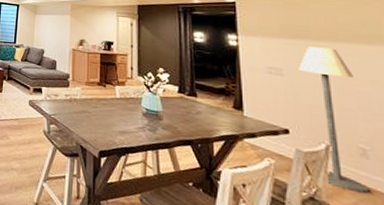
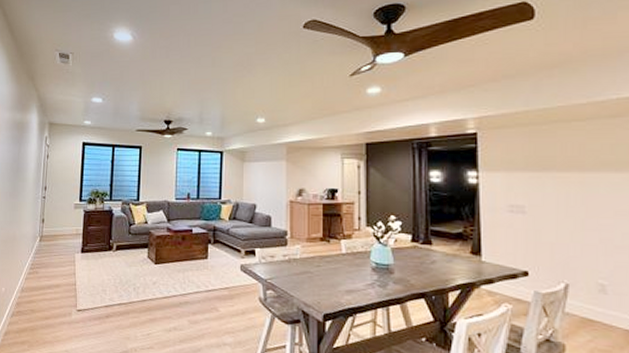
floor lamp: present [298,46,370,193] -> none [542,179,605,329]

